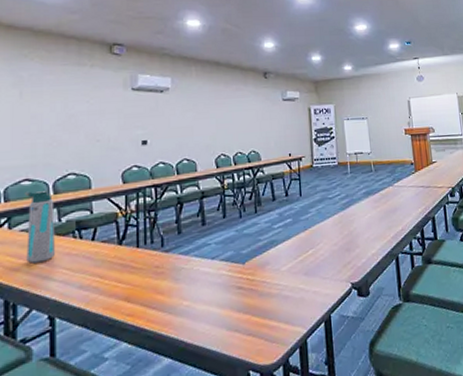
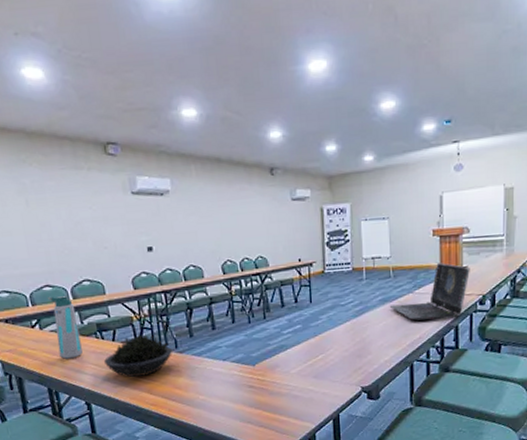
succulent plant: none [77,231,159,283] -> present [103,333,173,378]
laptop computer: none [372,158,439,213] -> present [389,263,470,321]

